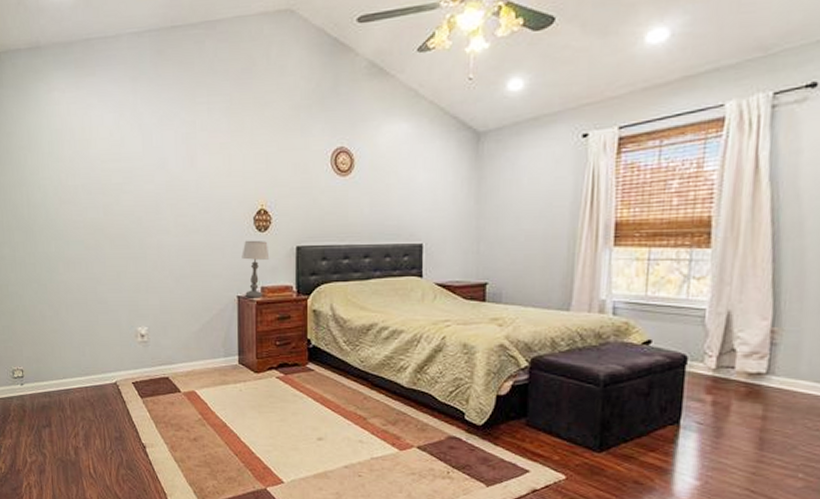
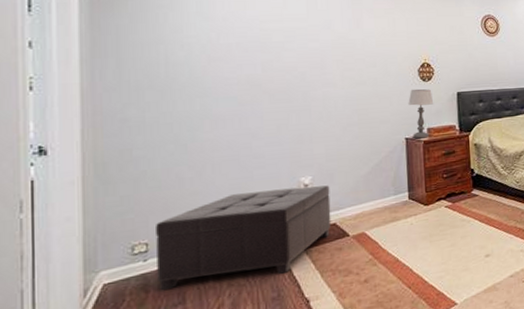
ottoman: none [28,336,165,417] -> present [156,185,332,291]

